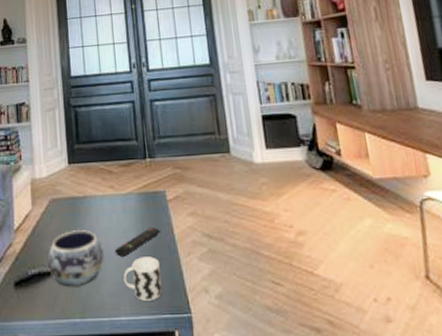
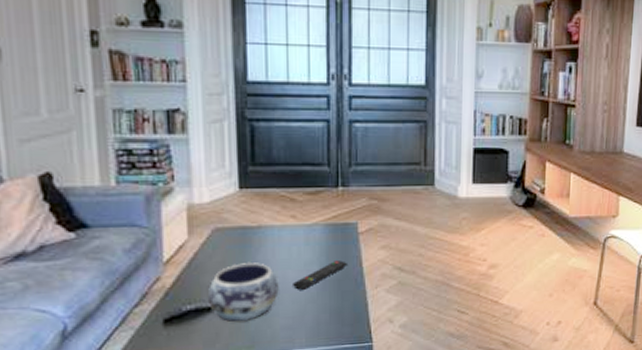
cup: present [124,256,162,301] -> none [301,289,343,333]

